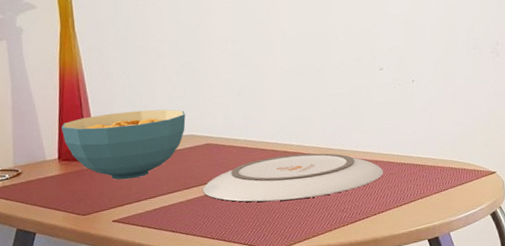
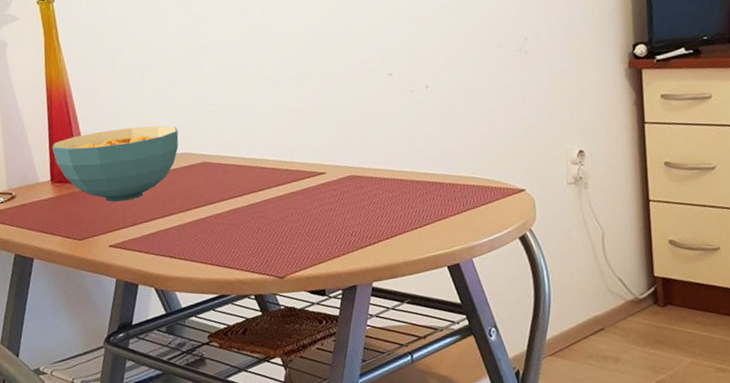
plate: present [202,153,383,202] -> none [199,170,395,226]

